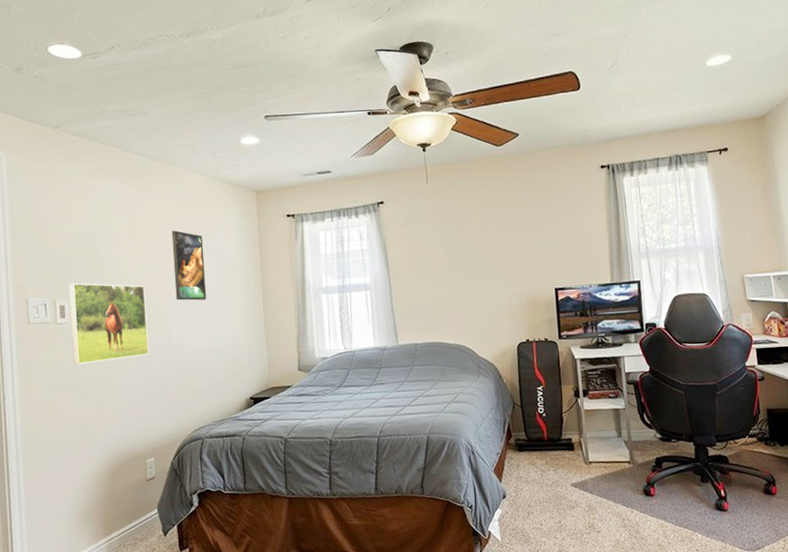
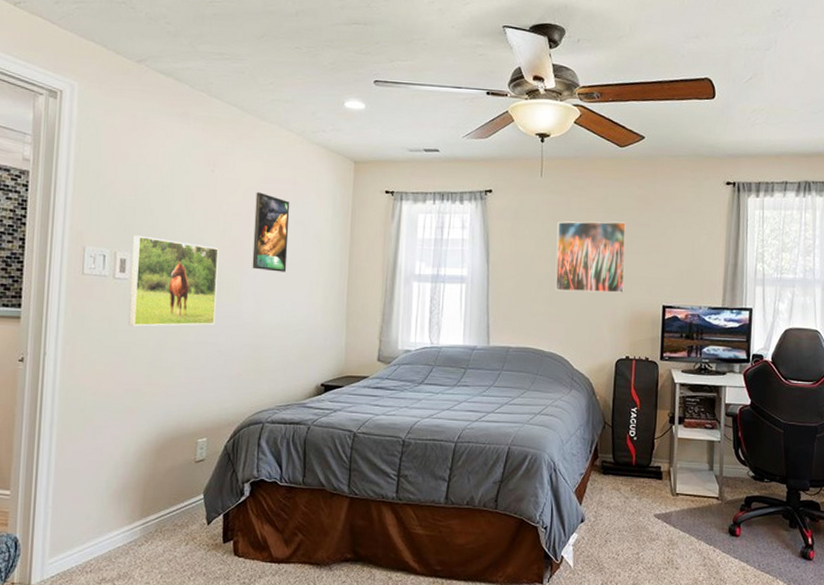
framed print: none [447,215,517,287] -> present [556,221,626,293]

